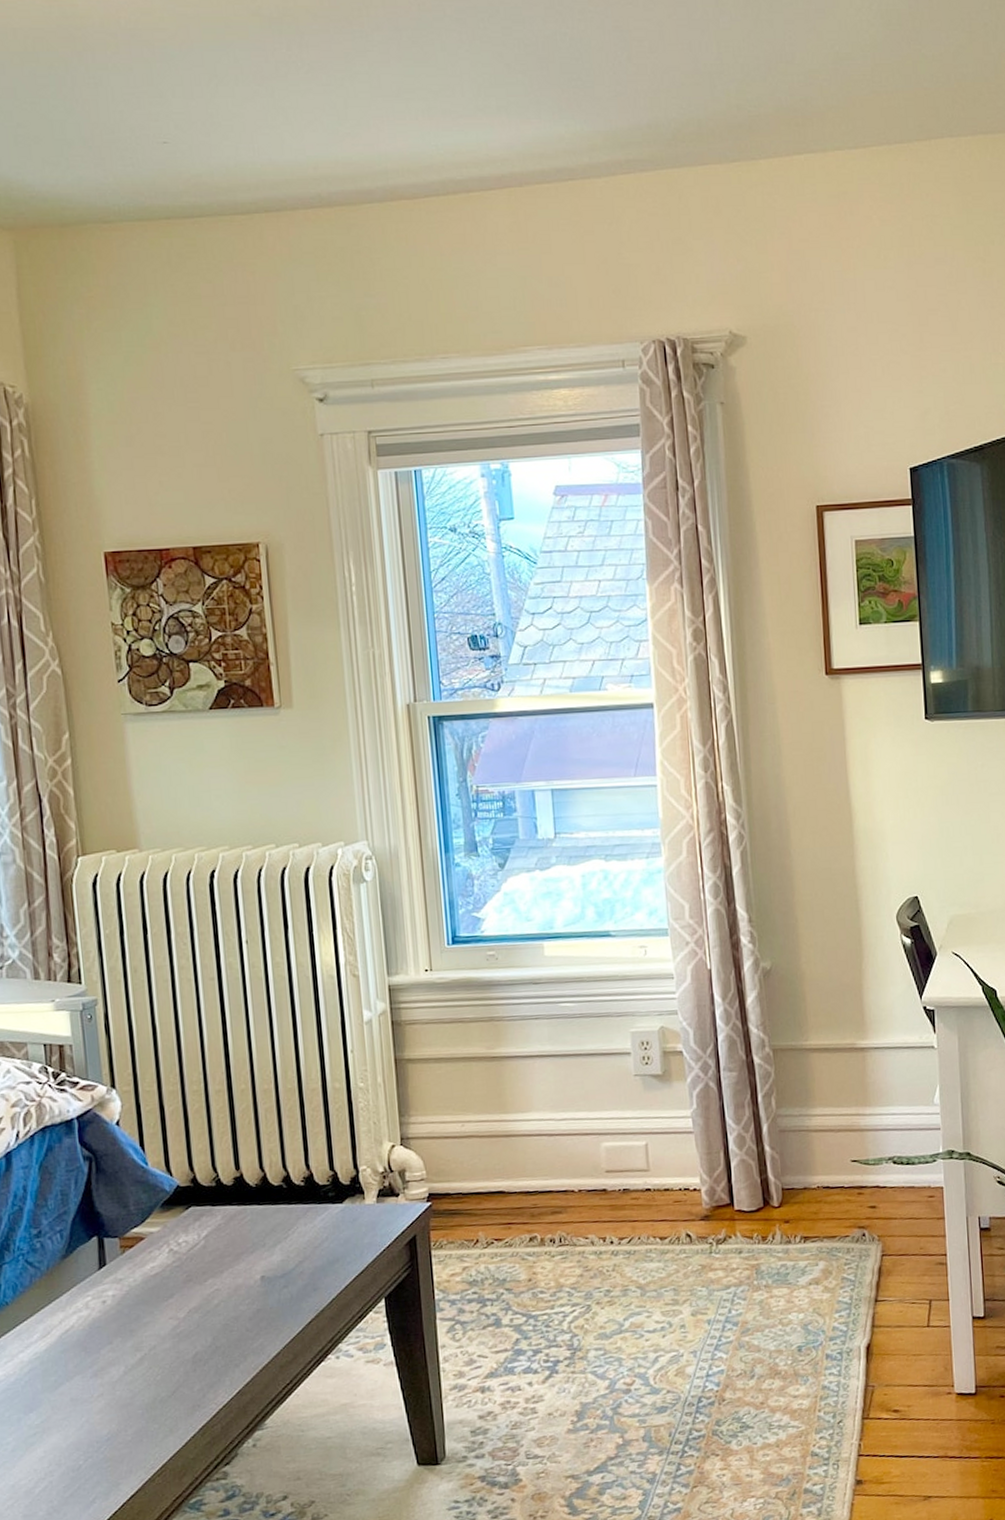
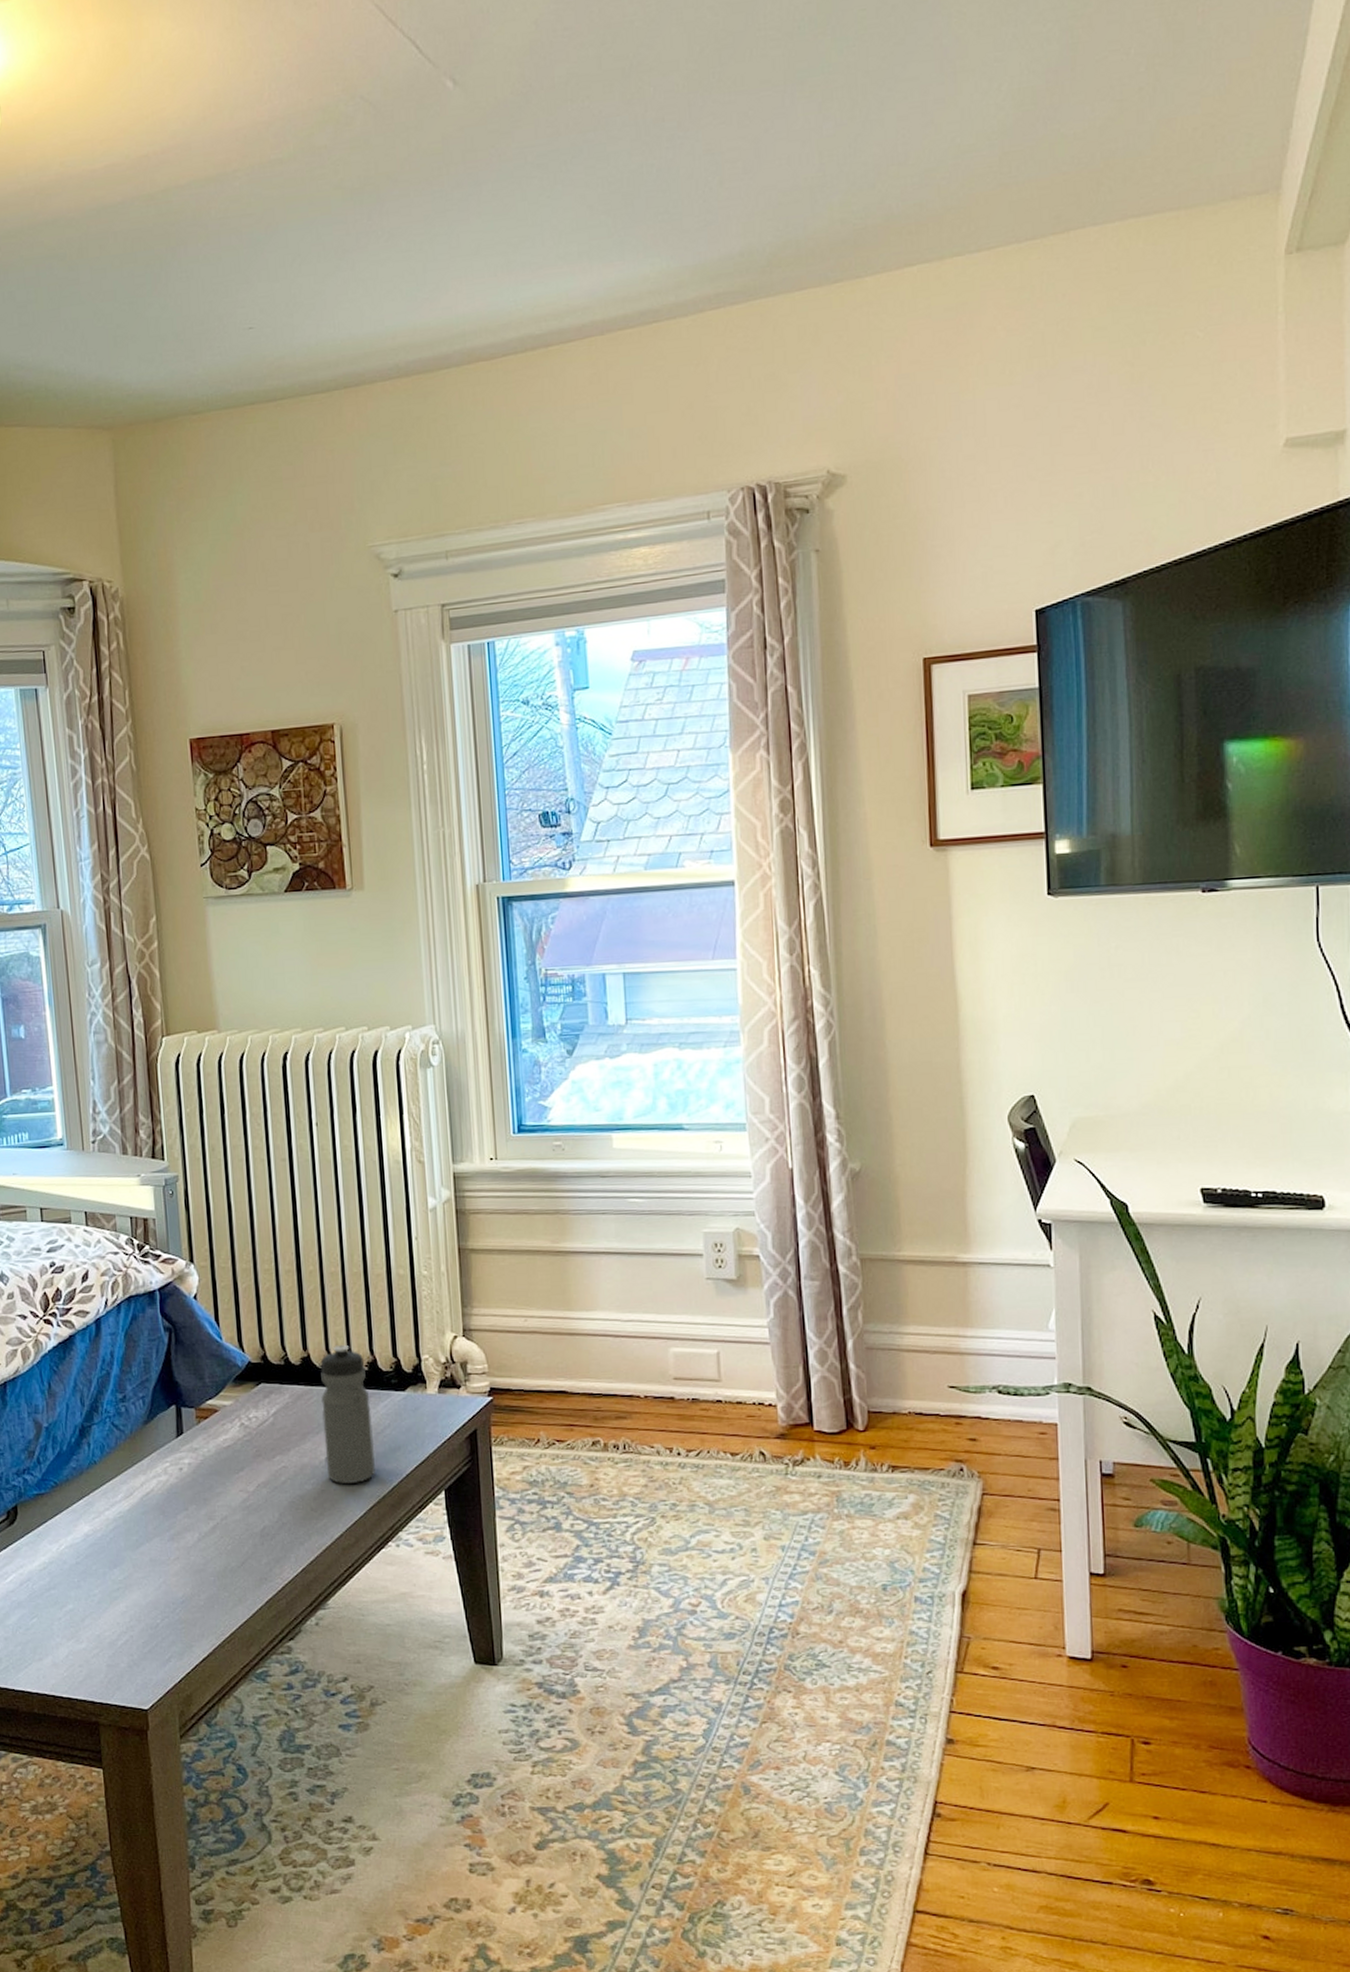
water bottle: none [254,1161,313,1301] -> present [320,1344,375,1484]

